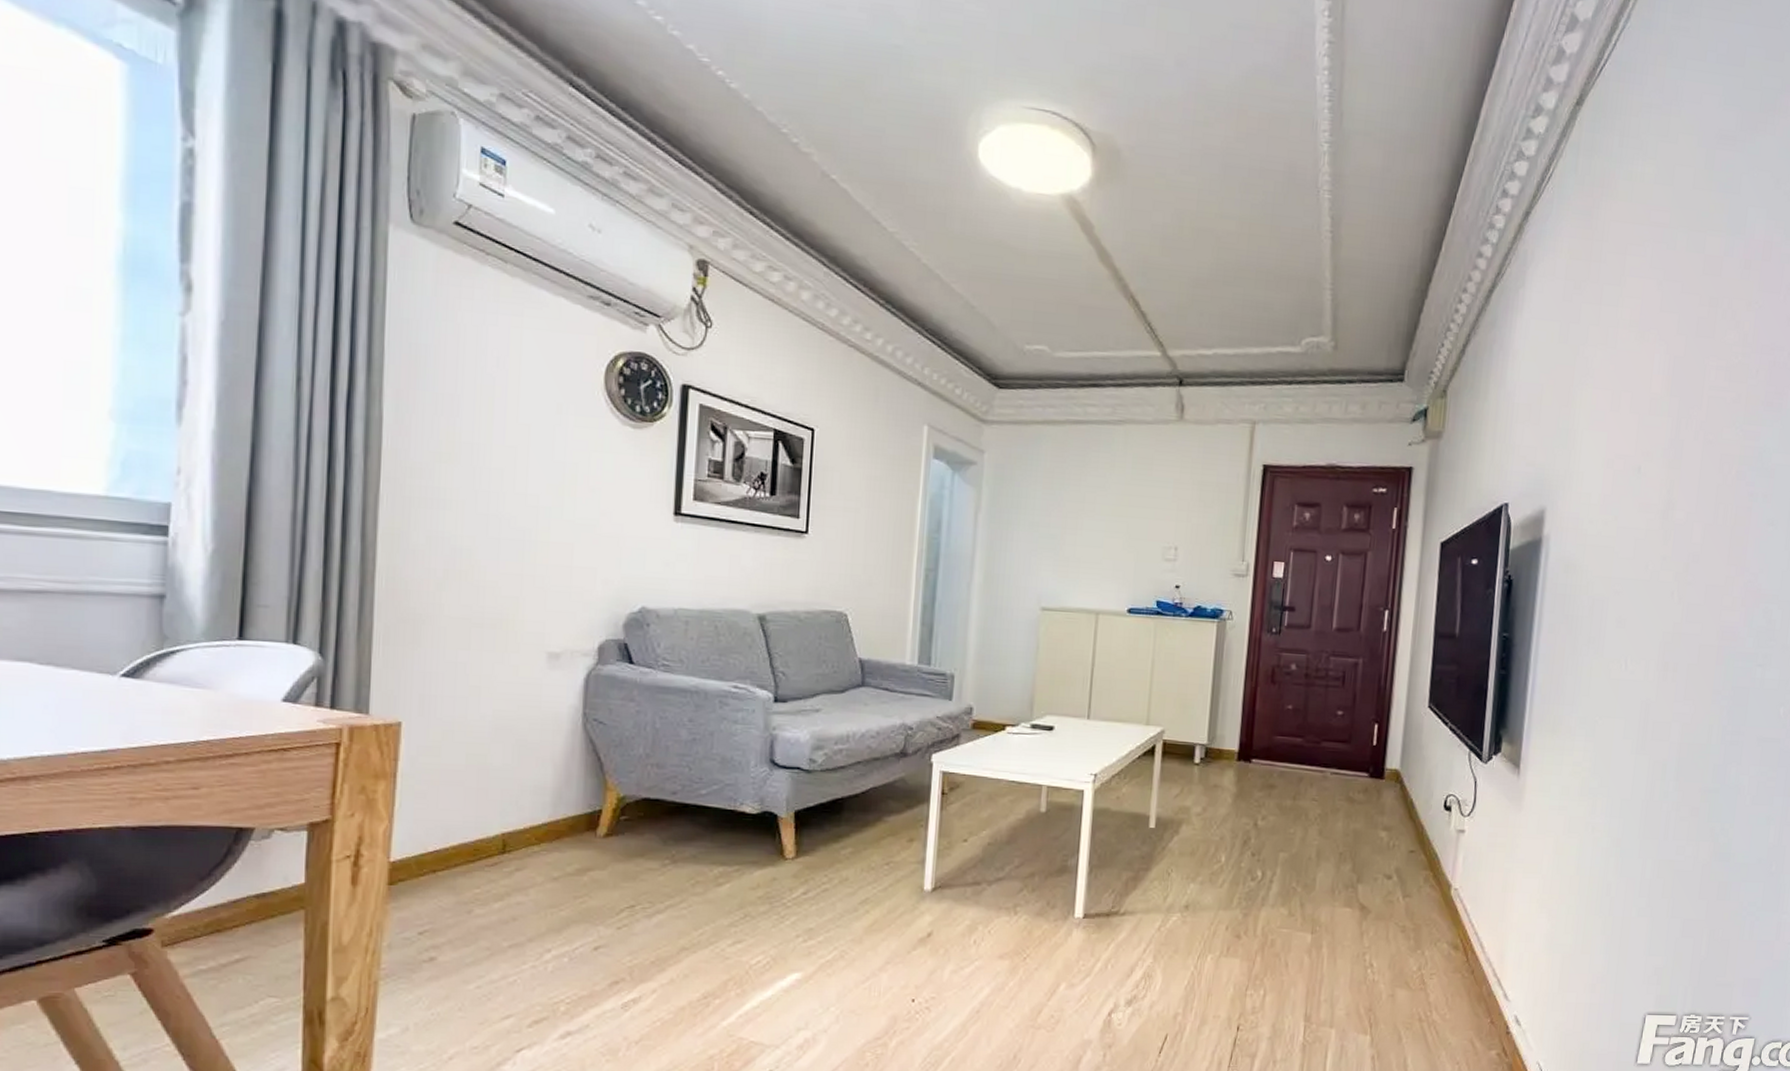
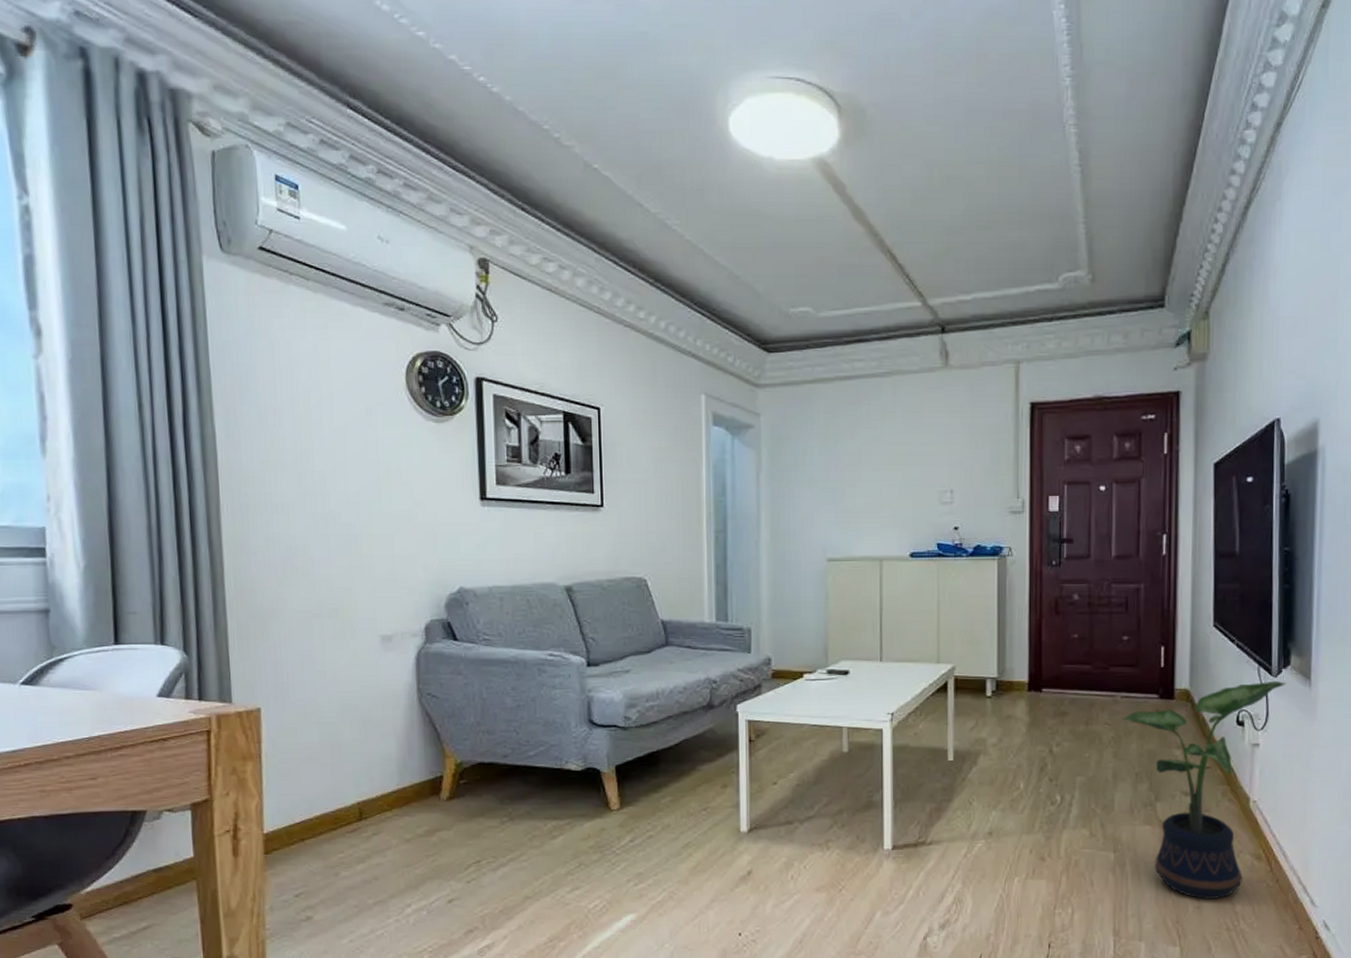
potted plant: none [1331,767,1496,988] -> present [1123,680,1286,899]

